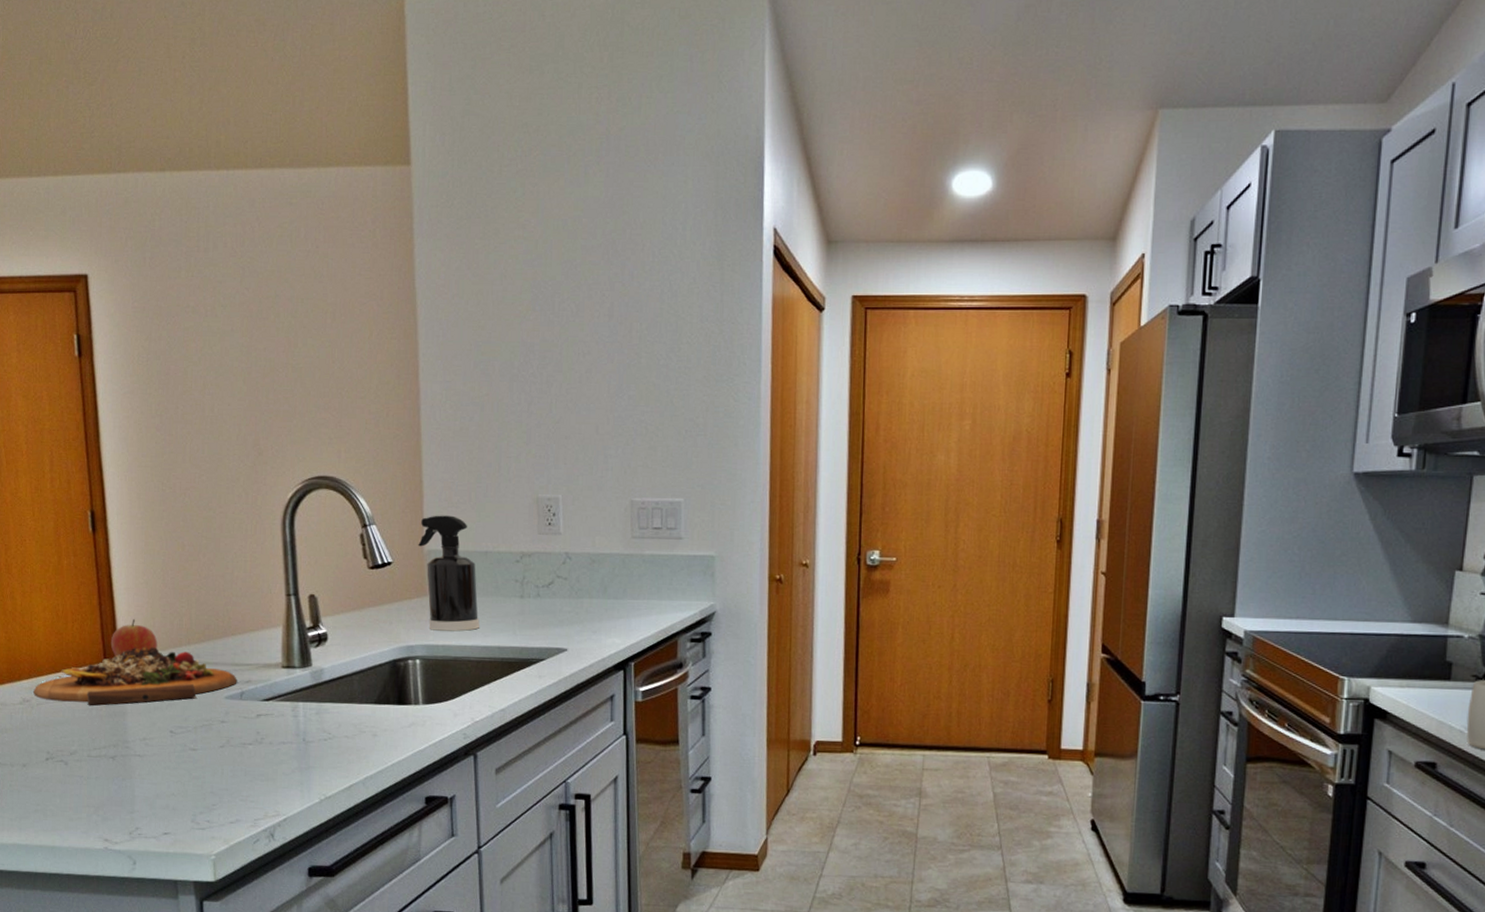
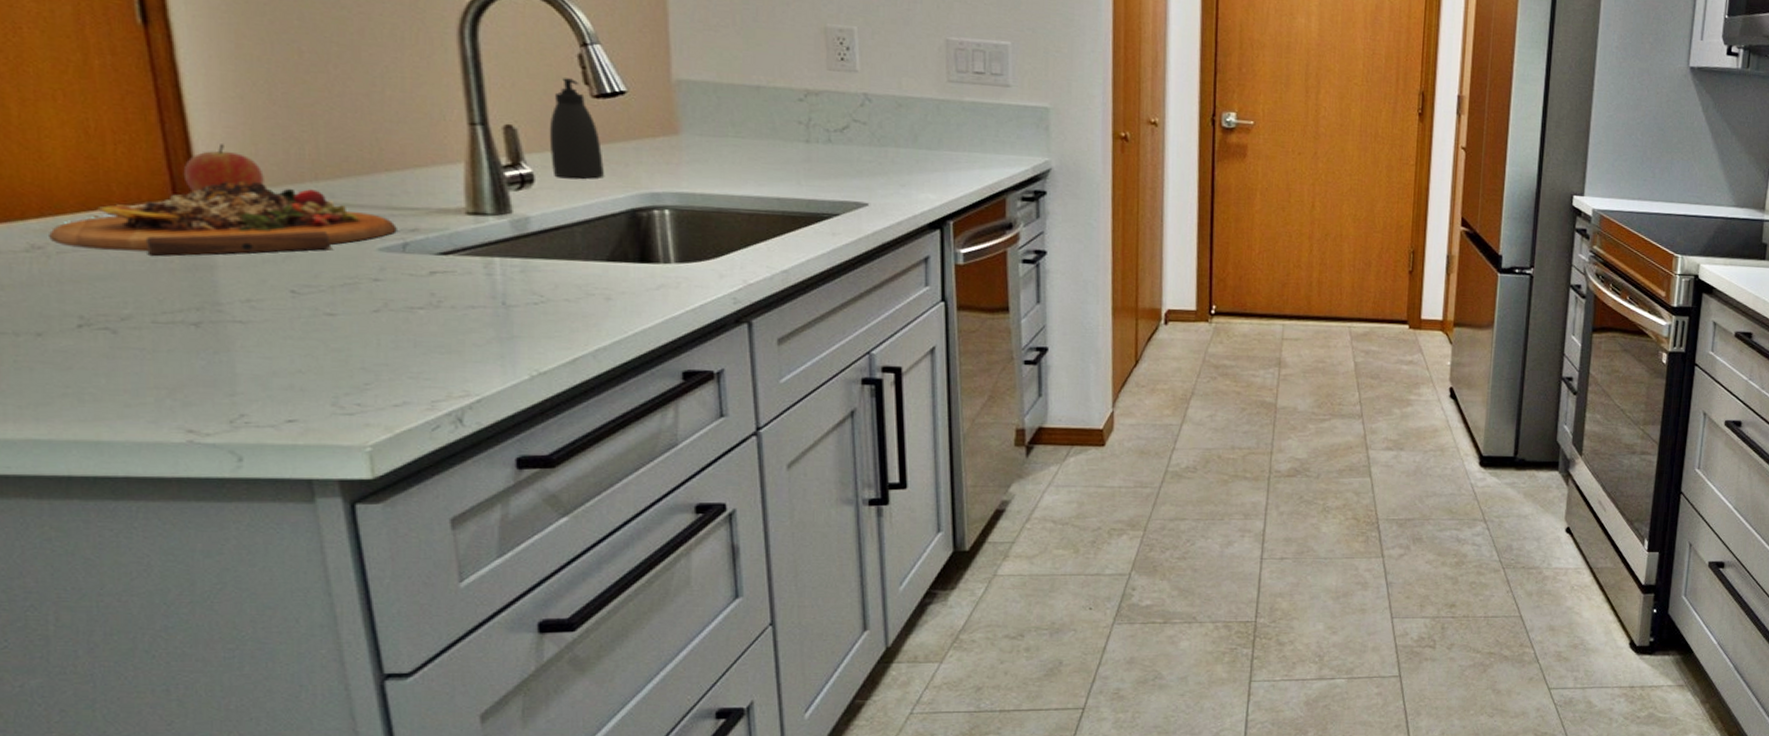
soap dispenser: none [338,554,375,636] -> present [549,78,604,179]
spray bottle: present [418,515,480,632] -> none [663,38,751,179]

